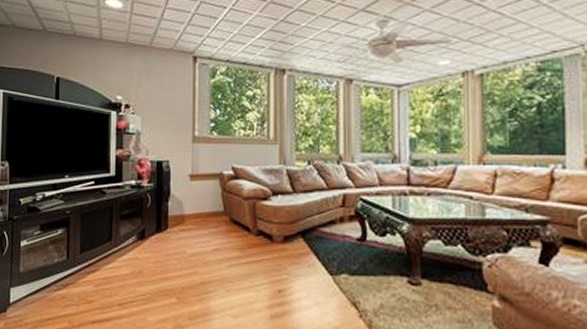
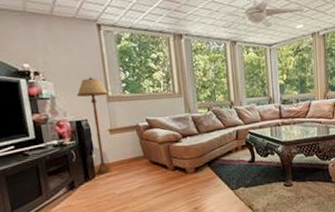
floor lamp: none [163,113,195,227] -> present [77,77,112,175]

